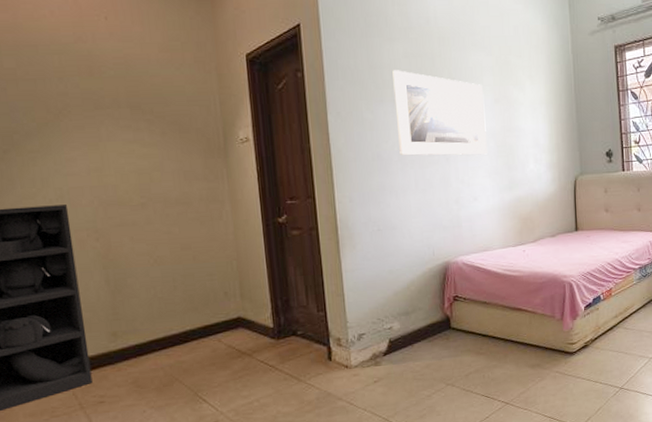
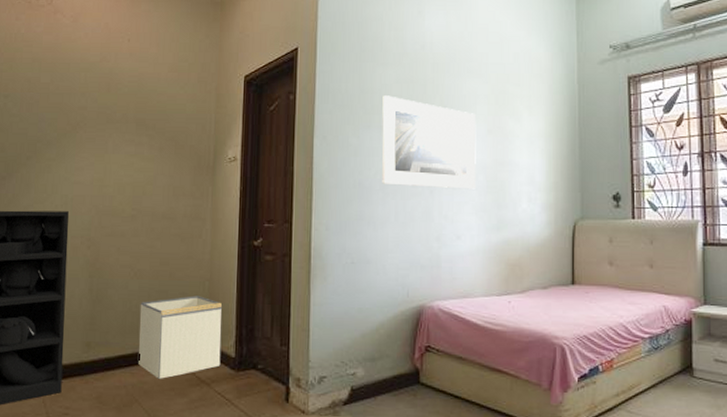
storage bin: none [165,275,260,357] -> present [138,296,222,379]

